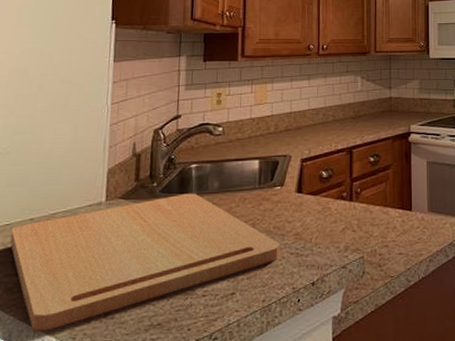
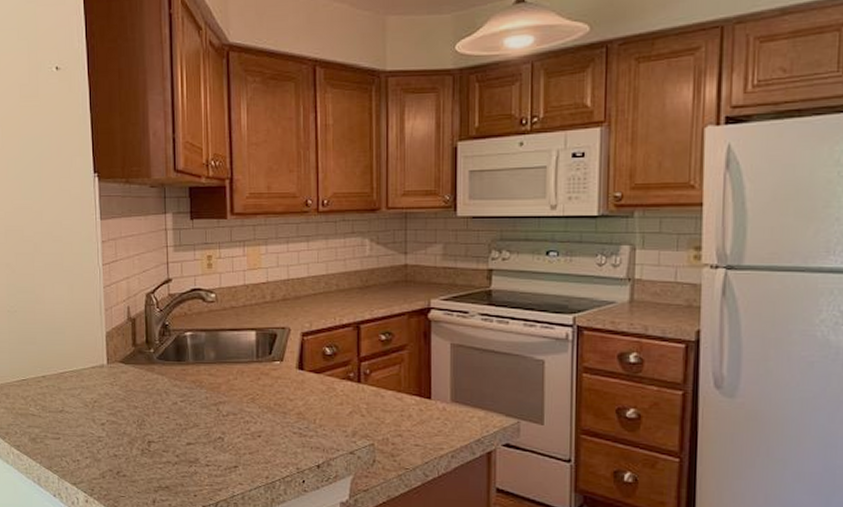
cutting board: present [10,193,281,331] -> none [28,362,283,480]

